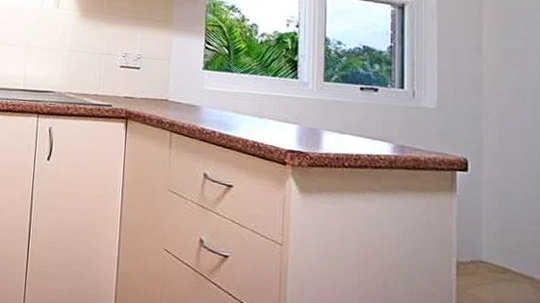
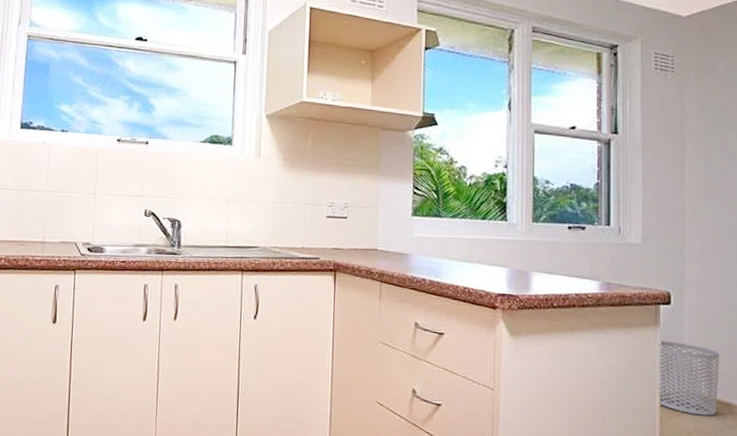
waste bin: none [455,208,521,289] -> present [658,341,720,416]

